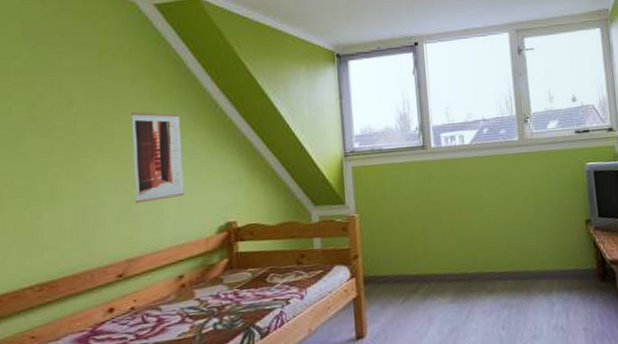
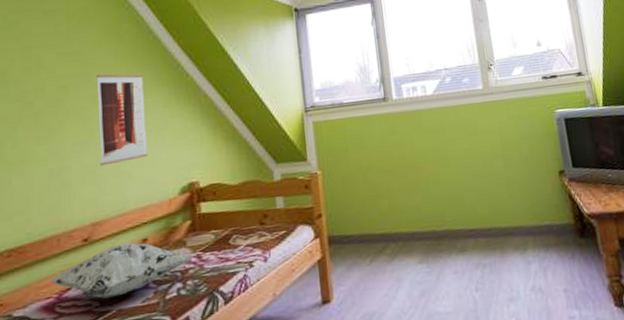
decorative pillow: none [81,279,229,332] -> present [47,242,193,299]

